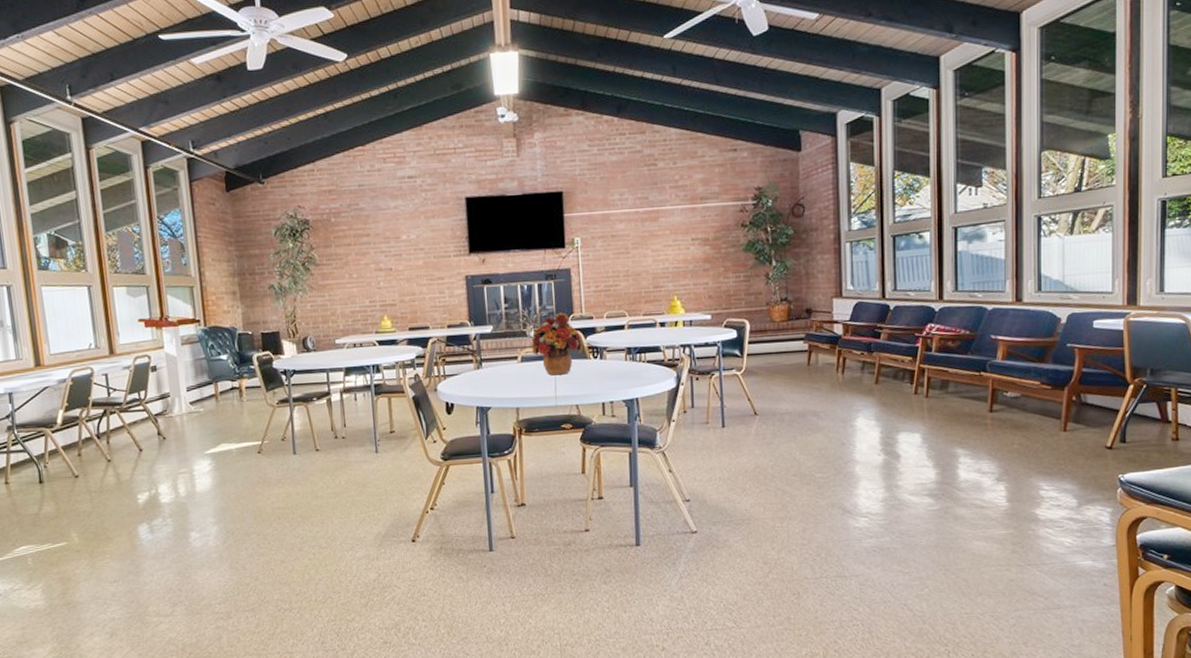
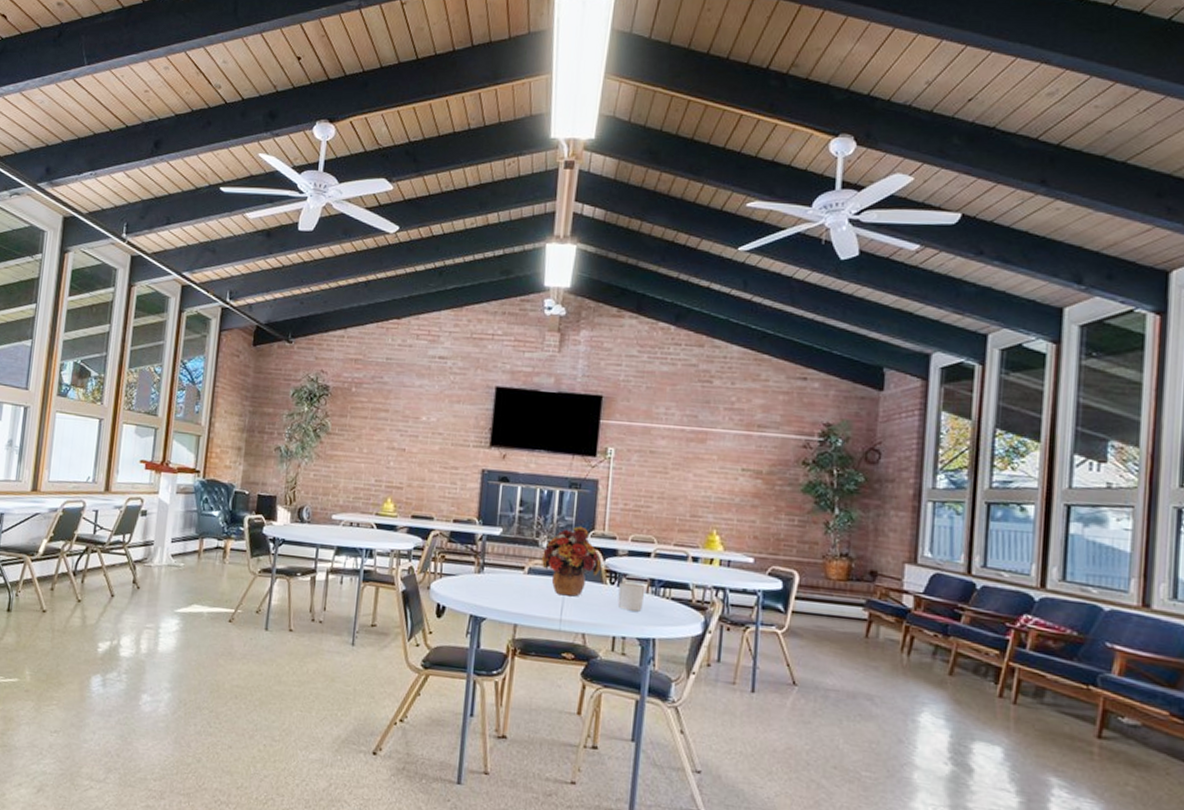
mug: none [601,353,624,379] -> present [617,582,646,612]

